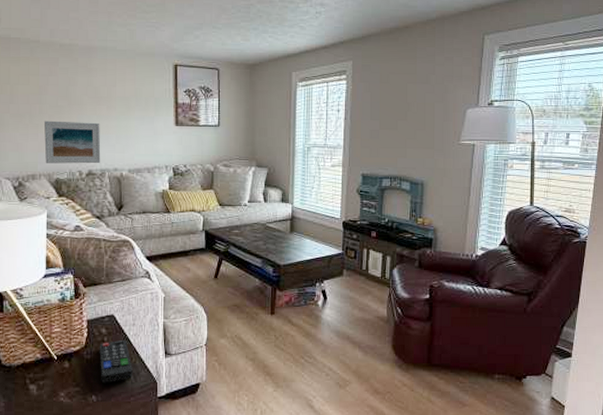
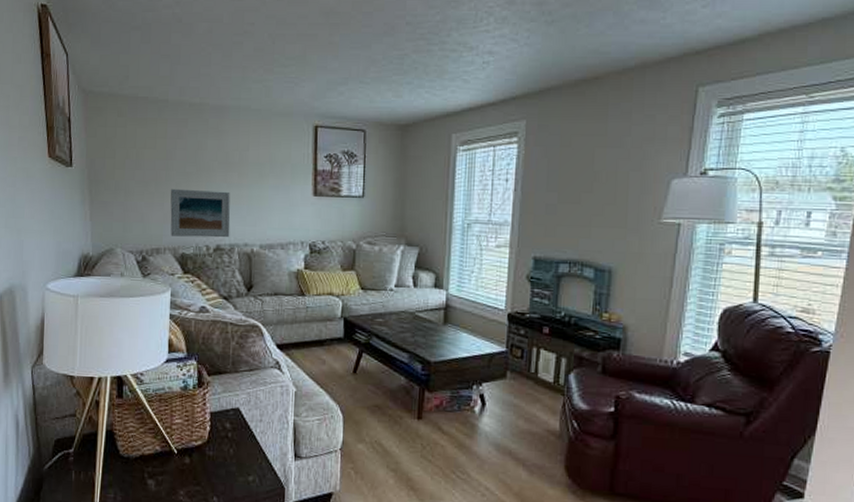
remote control: present [99,339,133,384] -> none [222,437,258,485]

